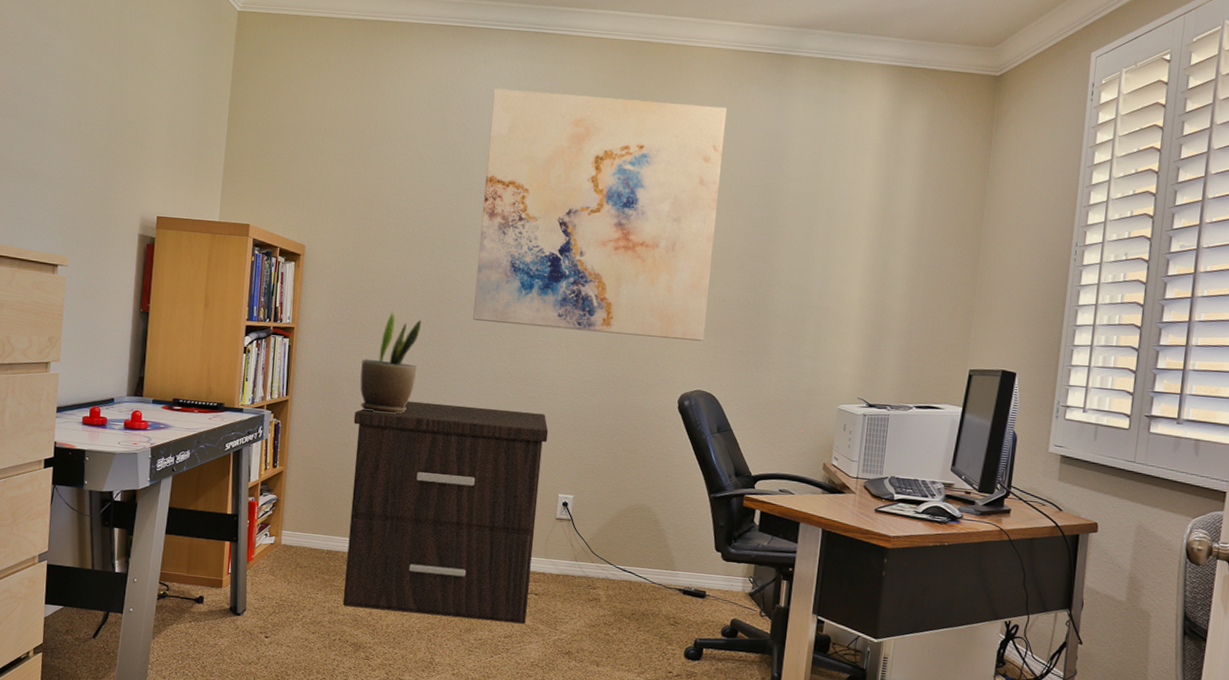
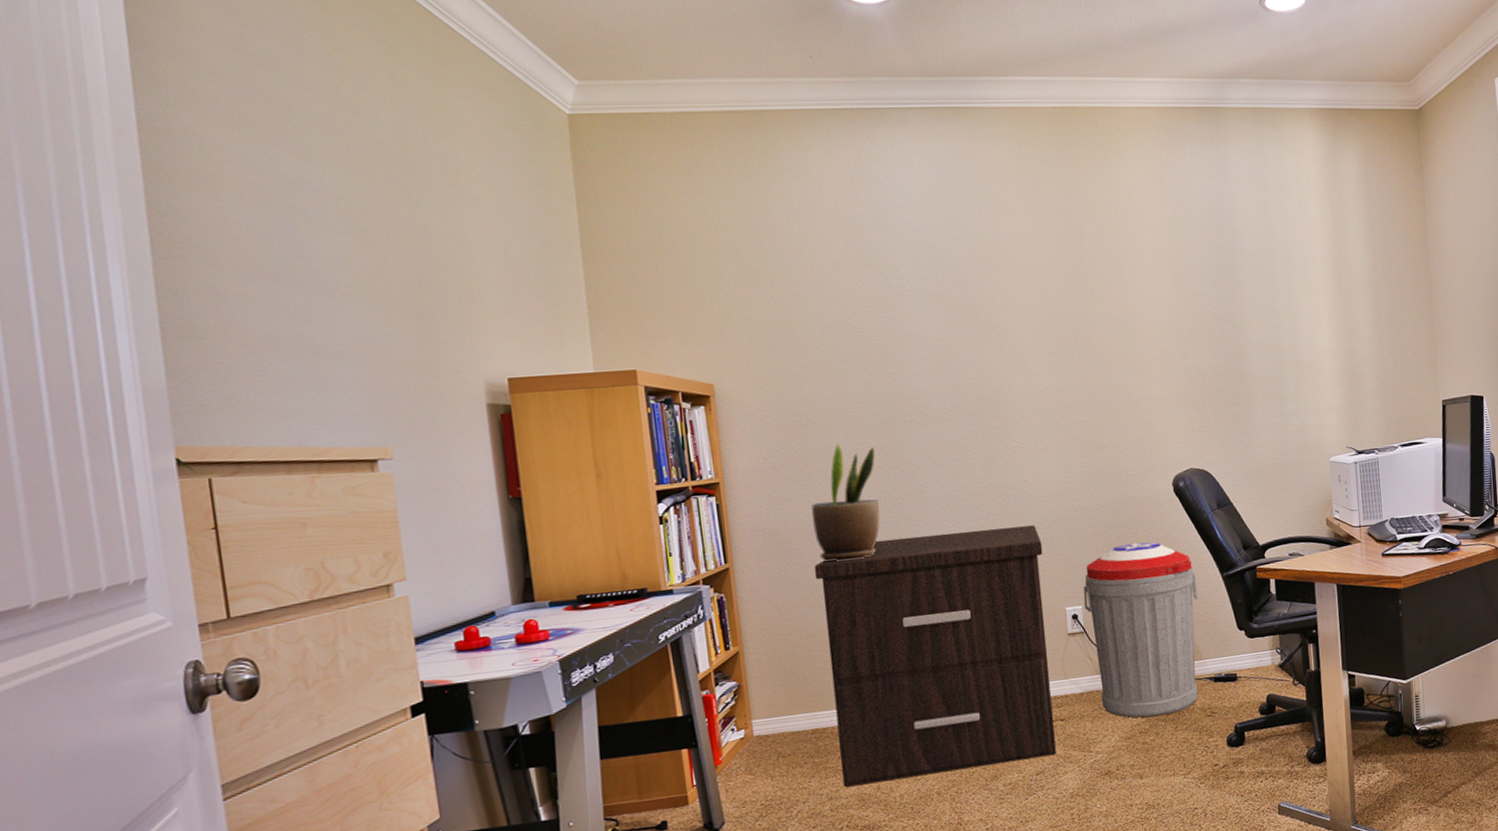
wall art: present [473,88,728,342] -> none [908,169,1187,437]
trash can: none [574,448,684,614] -> present [1083,542,1199,718]

